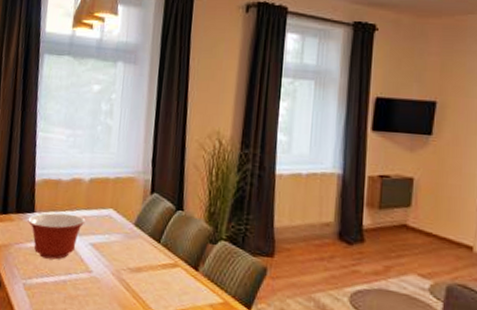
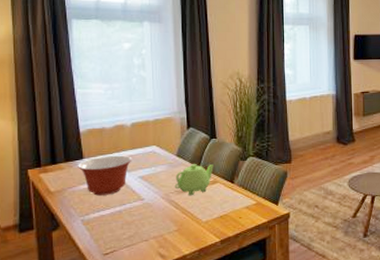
teapot: none [127,238,176,278] -> present [174,164,214,196]

